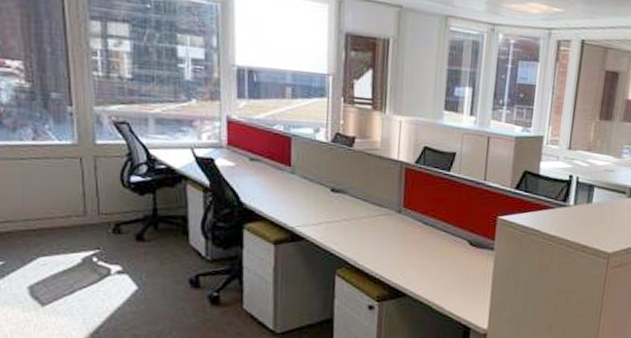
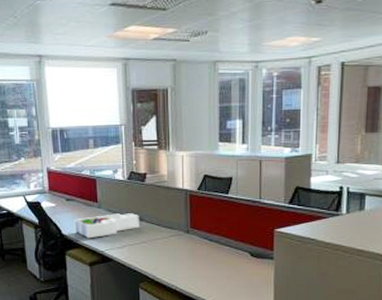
desk organizer: none [258,182,342,211] -> present [74,213,139,239]

